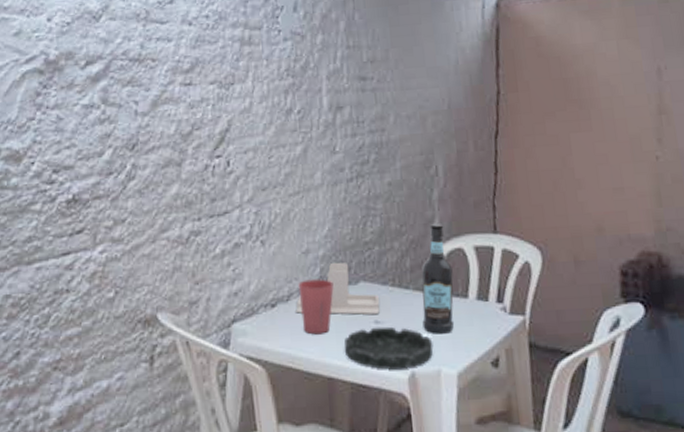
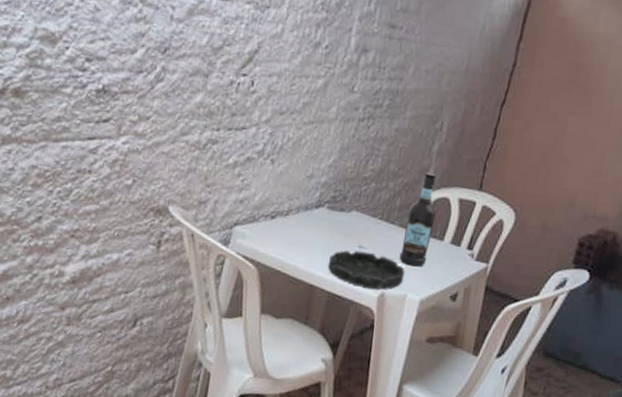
napkin holder: present [296,262,380,315] -> none [292,189,367,241]
cup: present [298,279,334,335] -> none [296,200,329,249]

